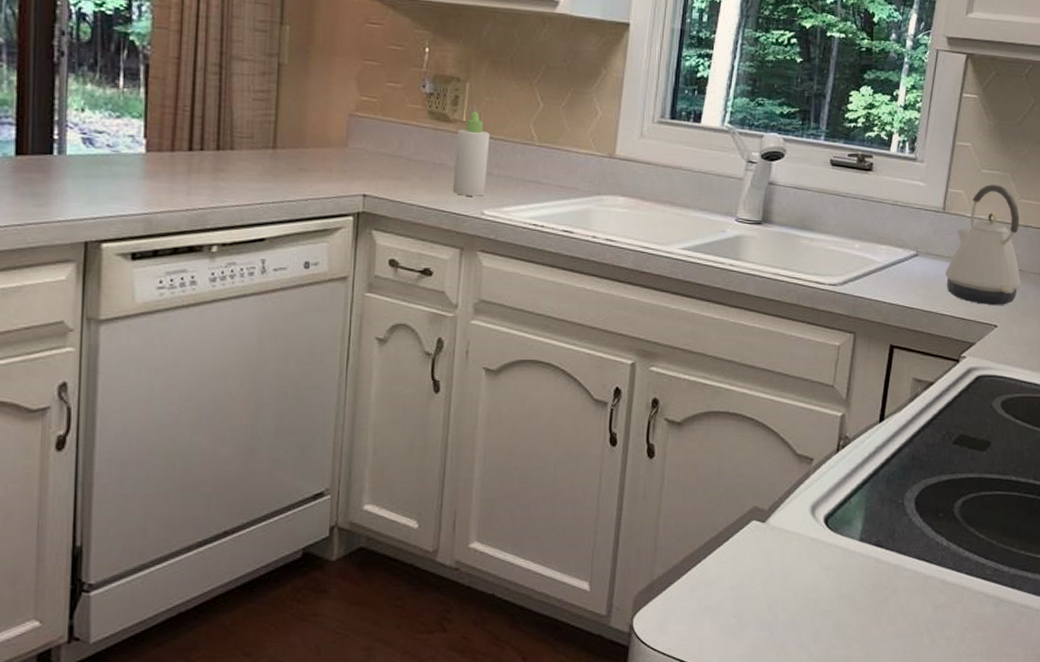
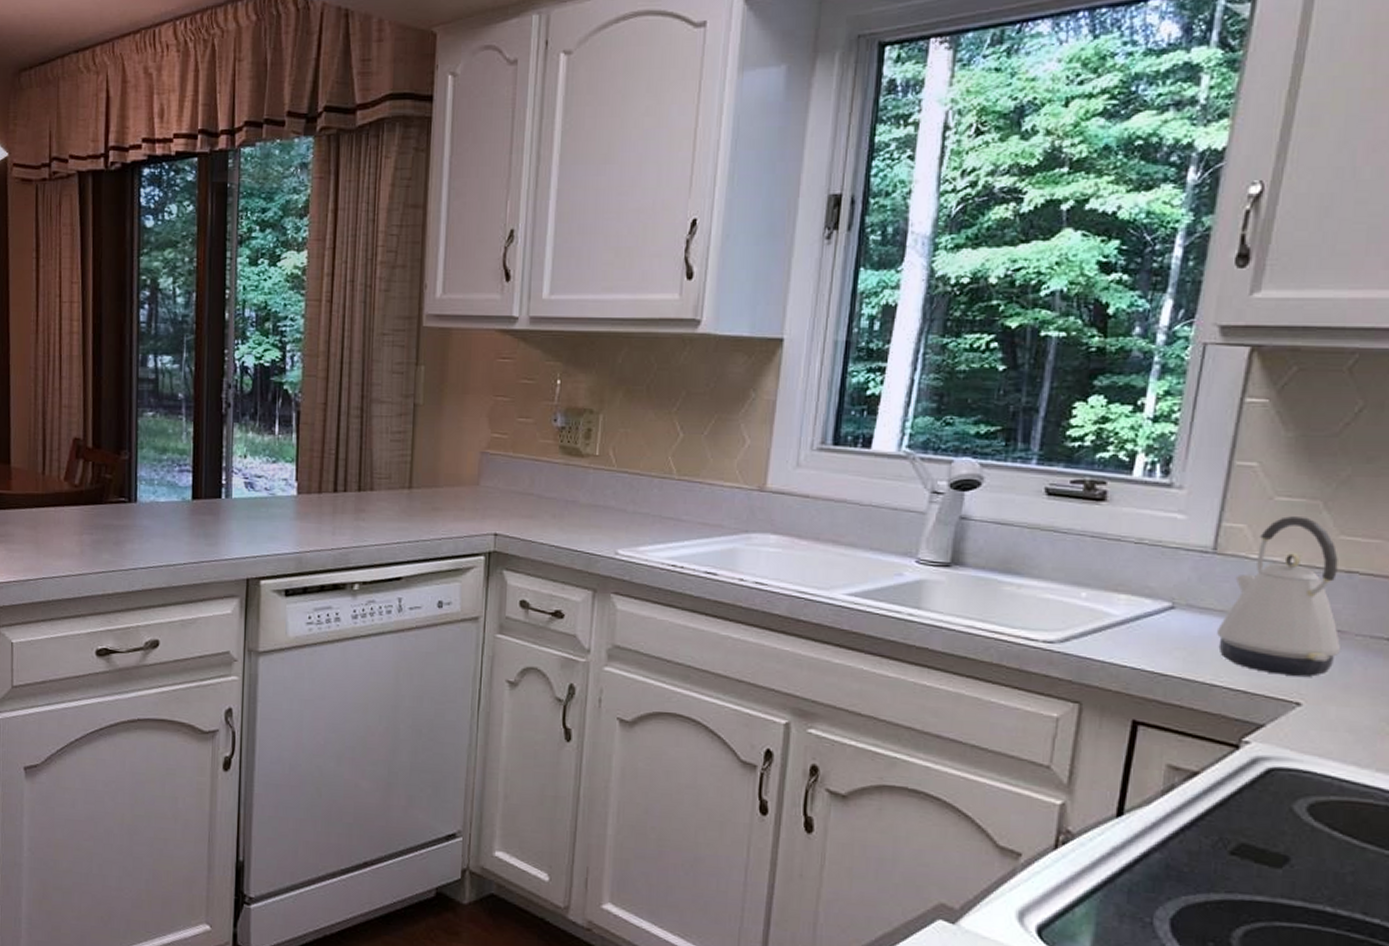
bottle: present [452,105,491,196] -> none [584,438,625,535]

